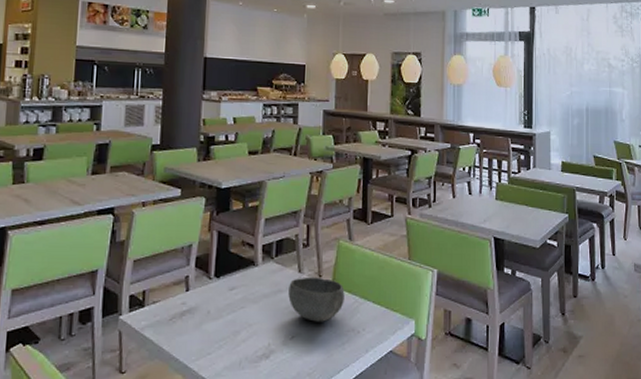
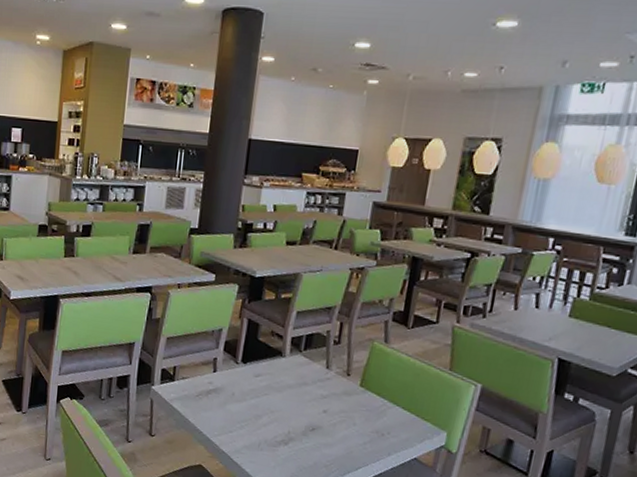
bowl: present [288,277,345,322] -> none [313,373,373,420]

